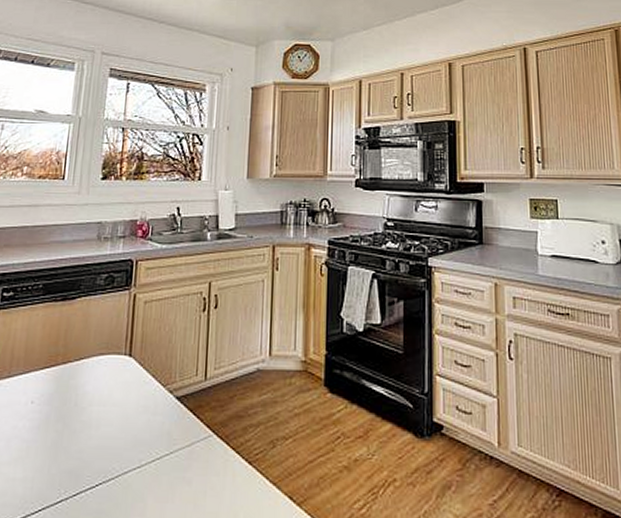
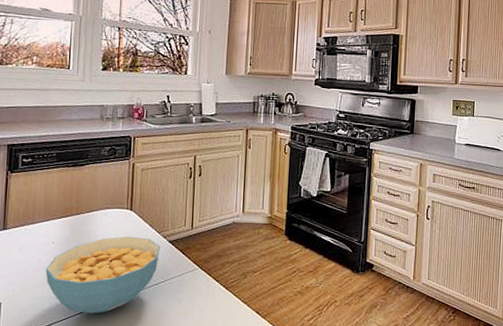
cereal bowl: none [20,391,165,502] -> present [45,236,160,314]

